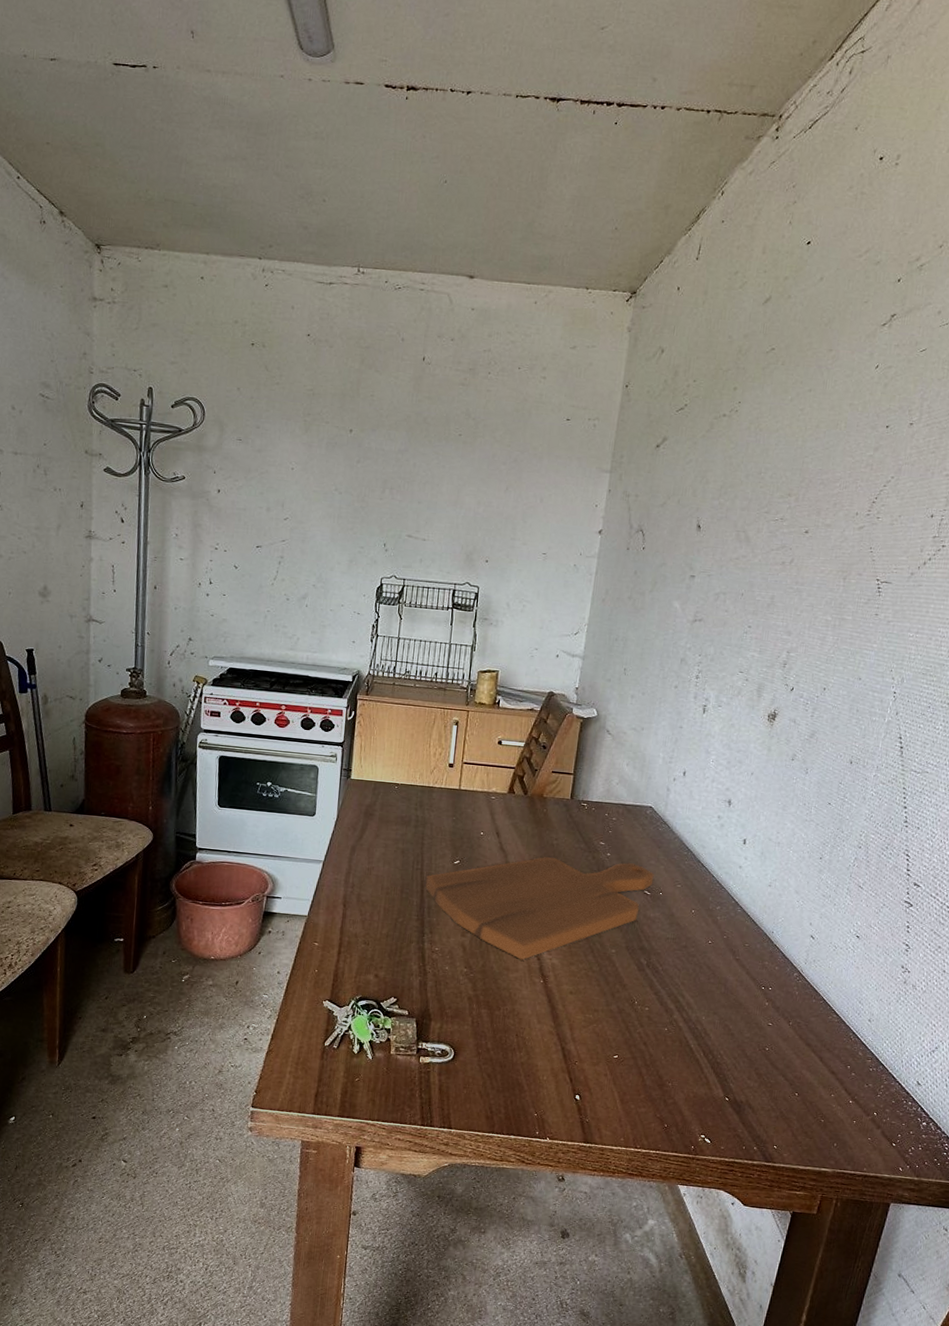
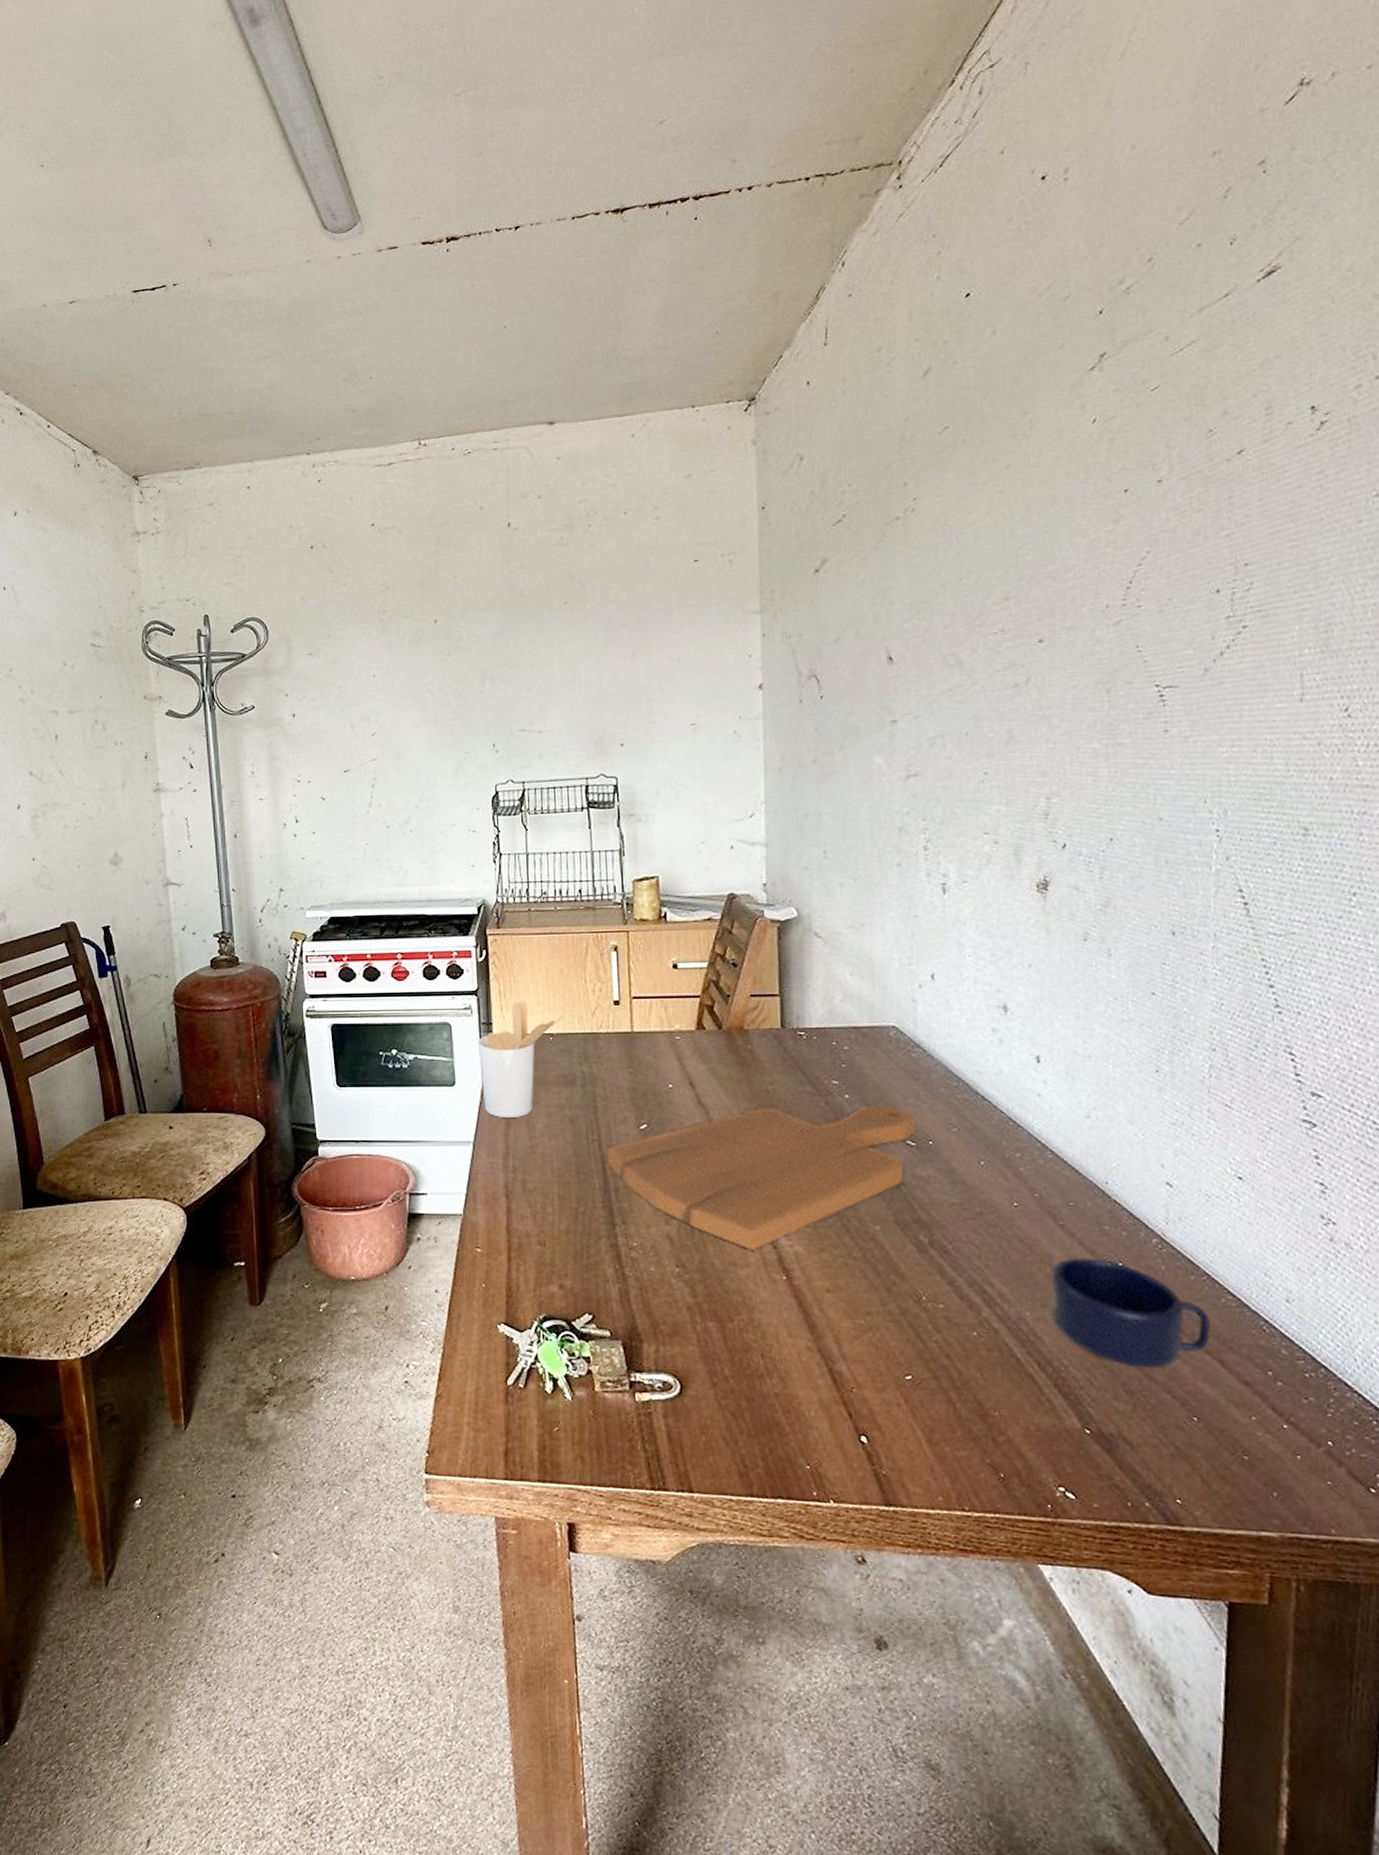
utensil holder: none [336,754,408,846] -> present [478,1000,562,1117]
mug: none [719,982,819,1061] -> present [1051,1257,1211,1370]

